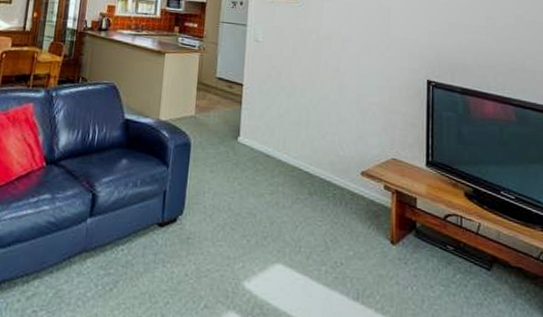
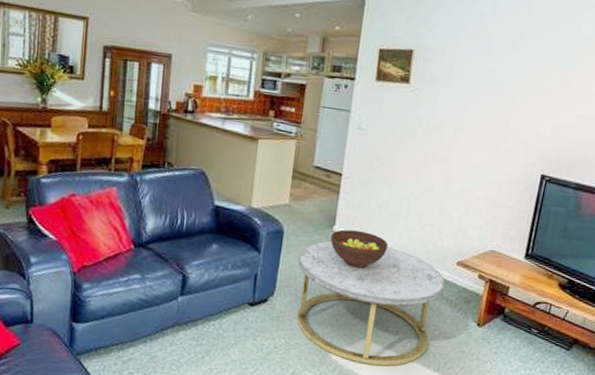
coffee table: none [206,152,353,296] -> present [297,240,446,366]
fruit bowl: none [236,140,292,182] -> present [330,229,388,269]

